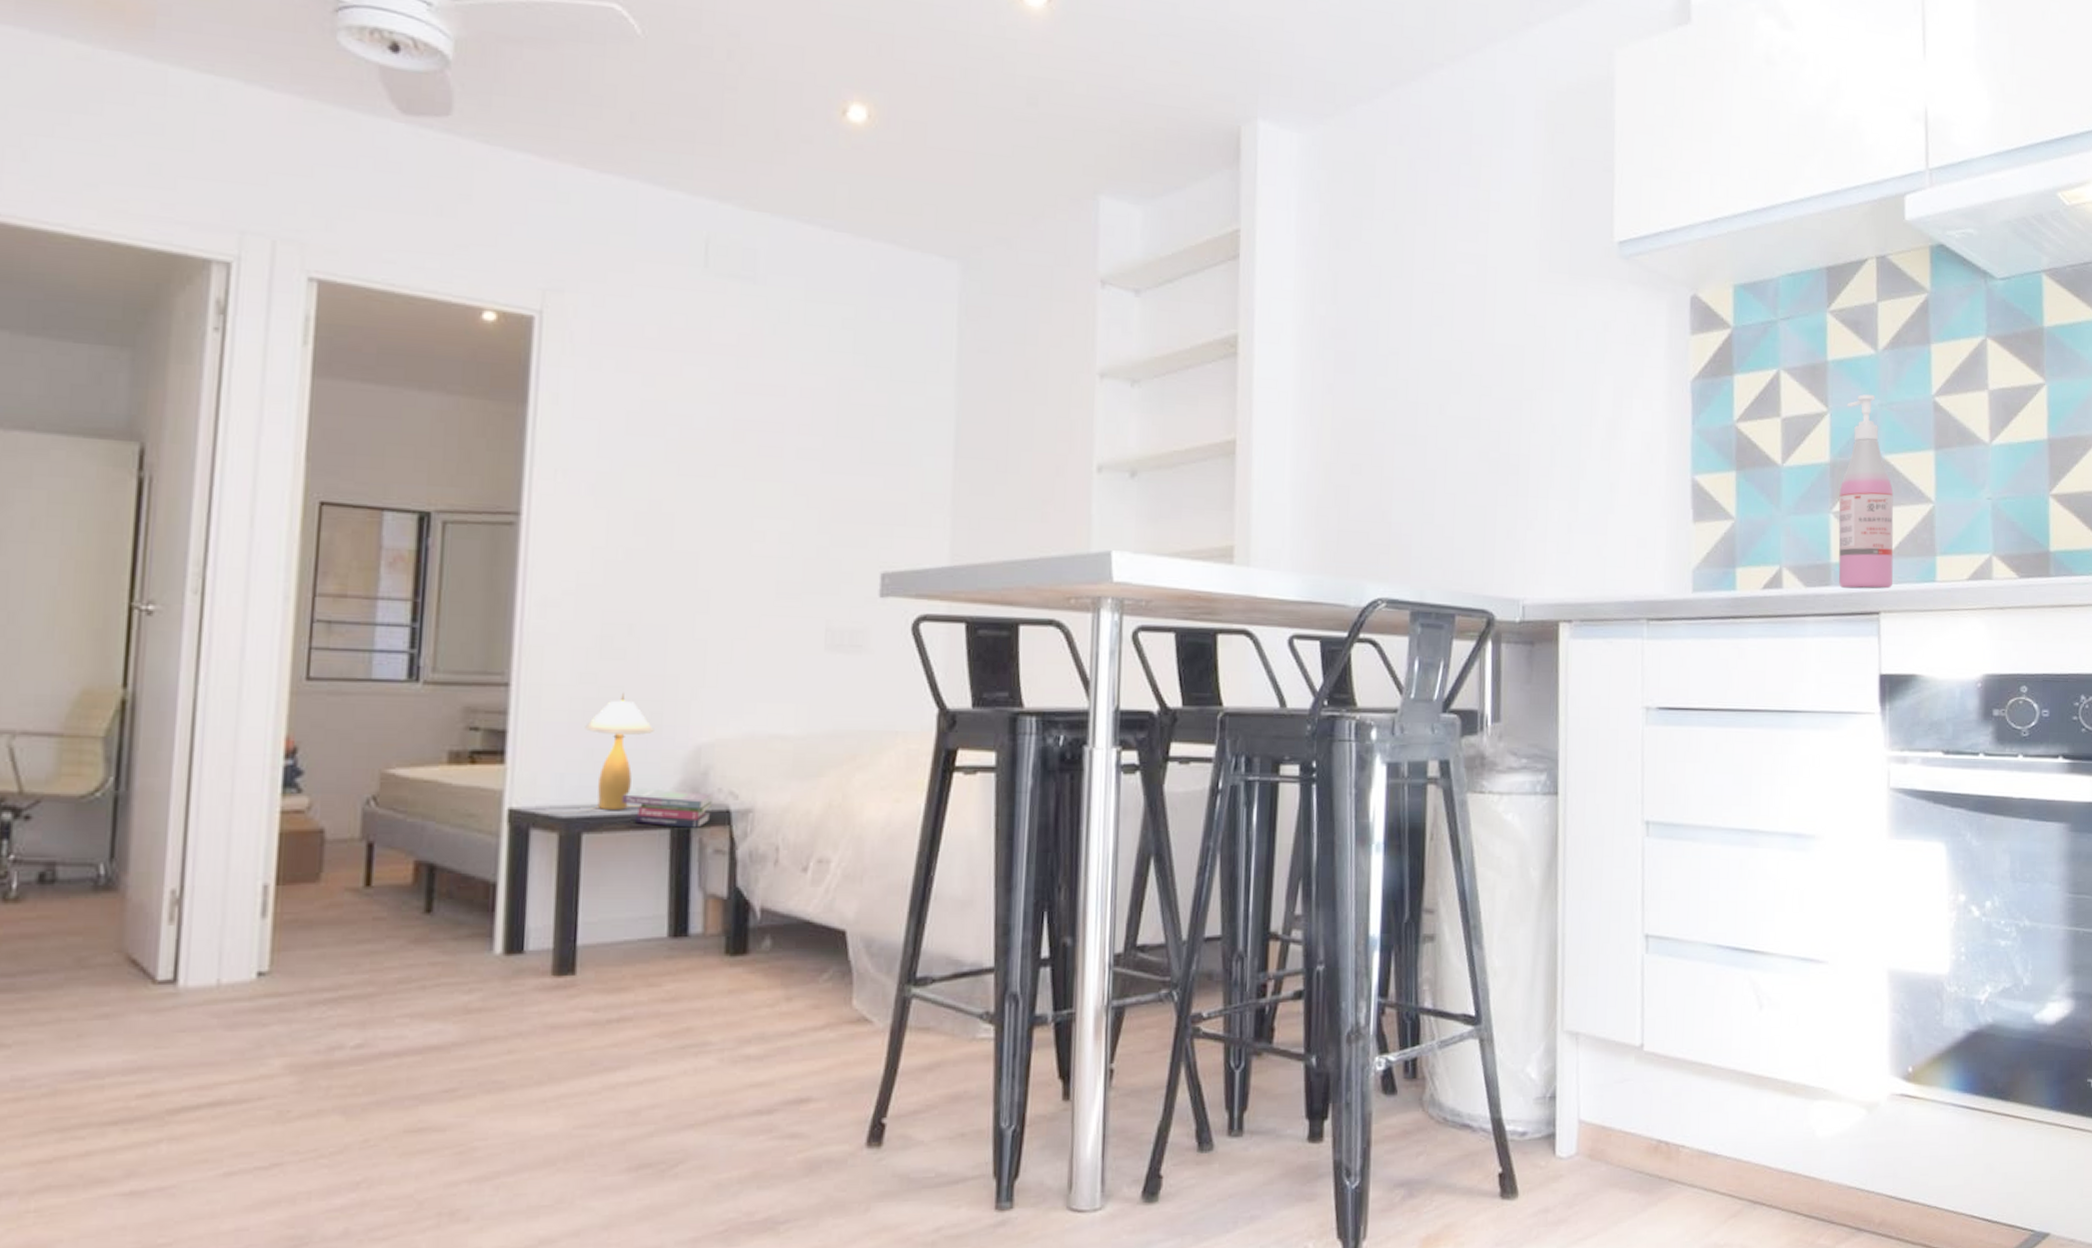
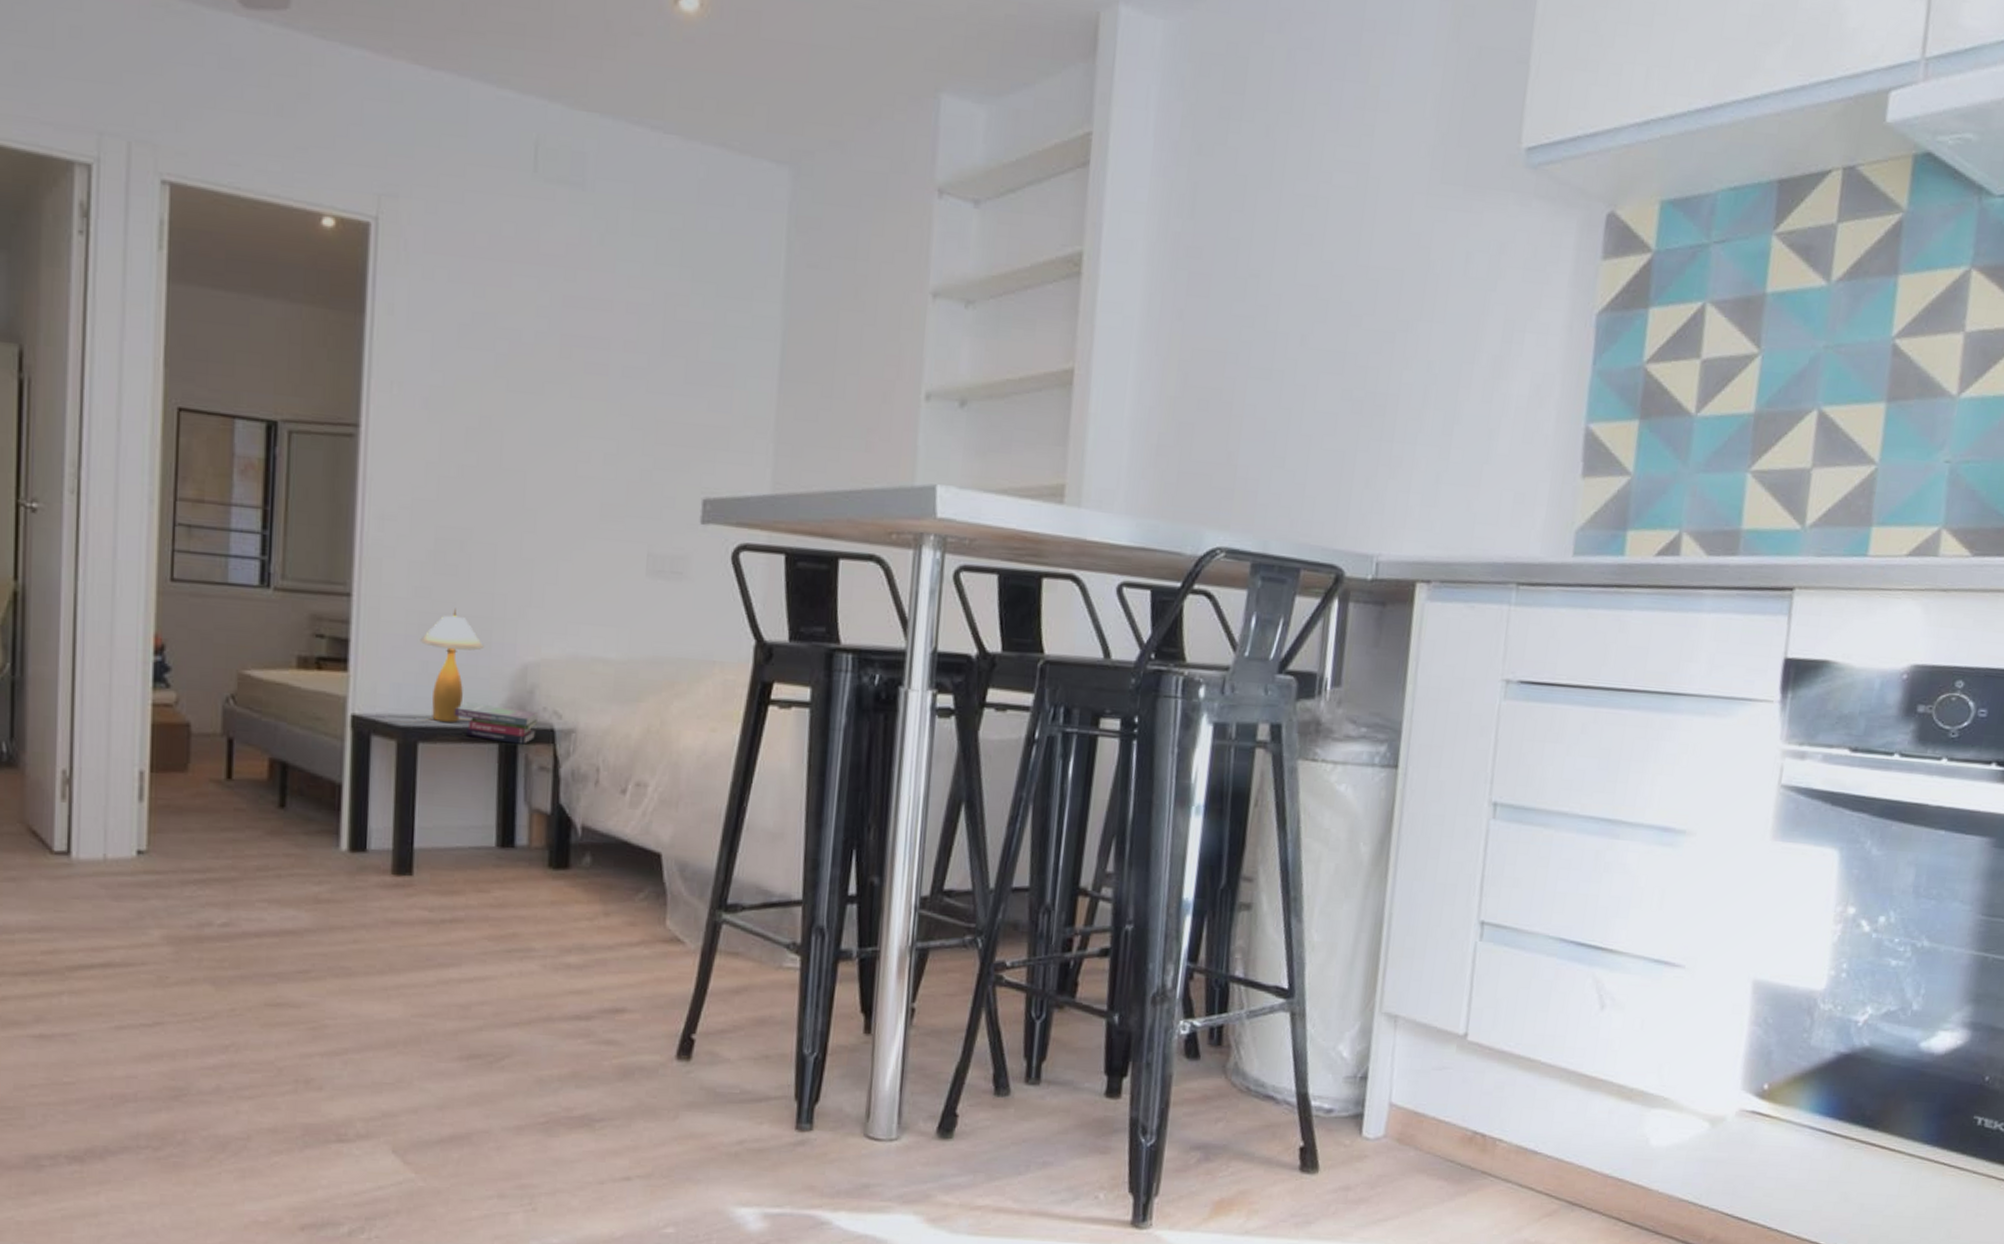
soap dispenser: present [1838,394,1894,590] -> none [1748,333,1829,562]

